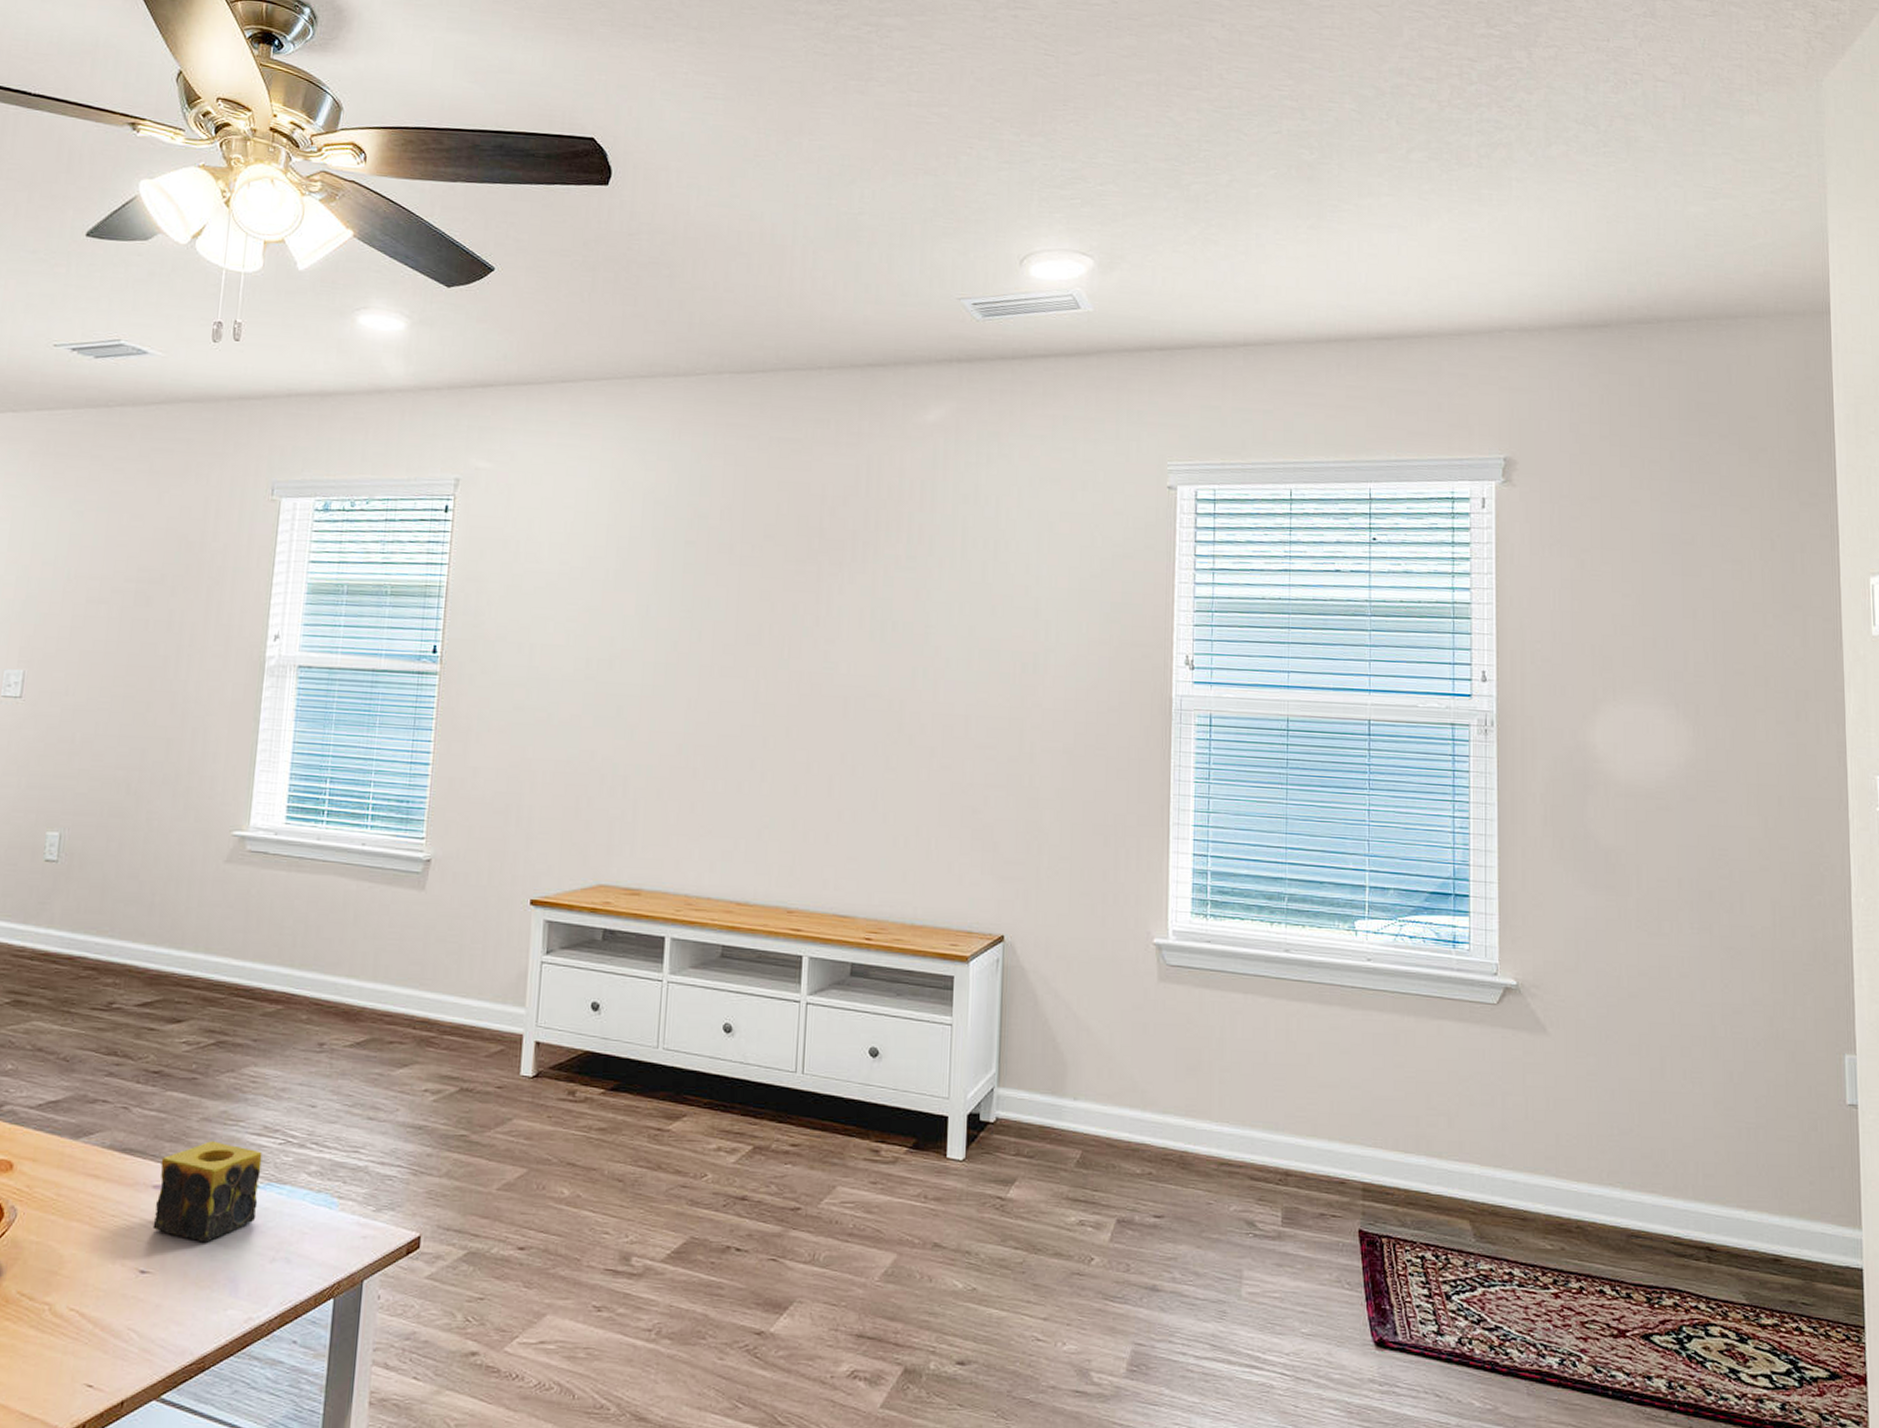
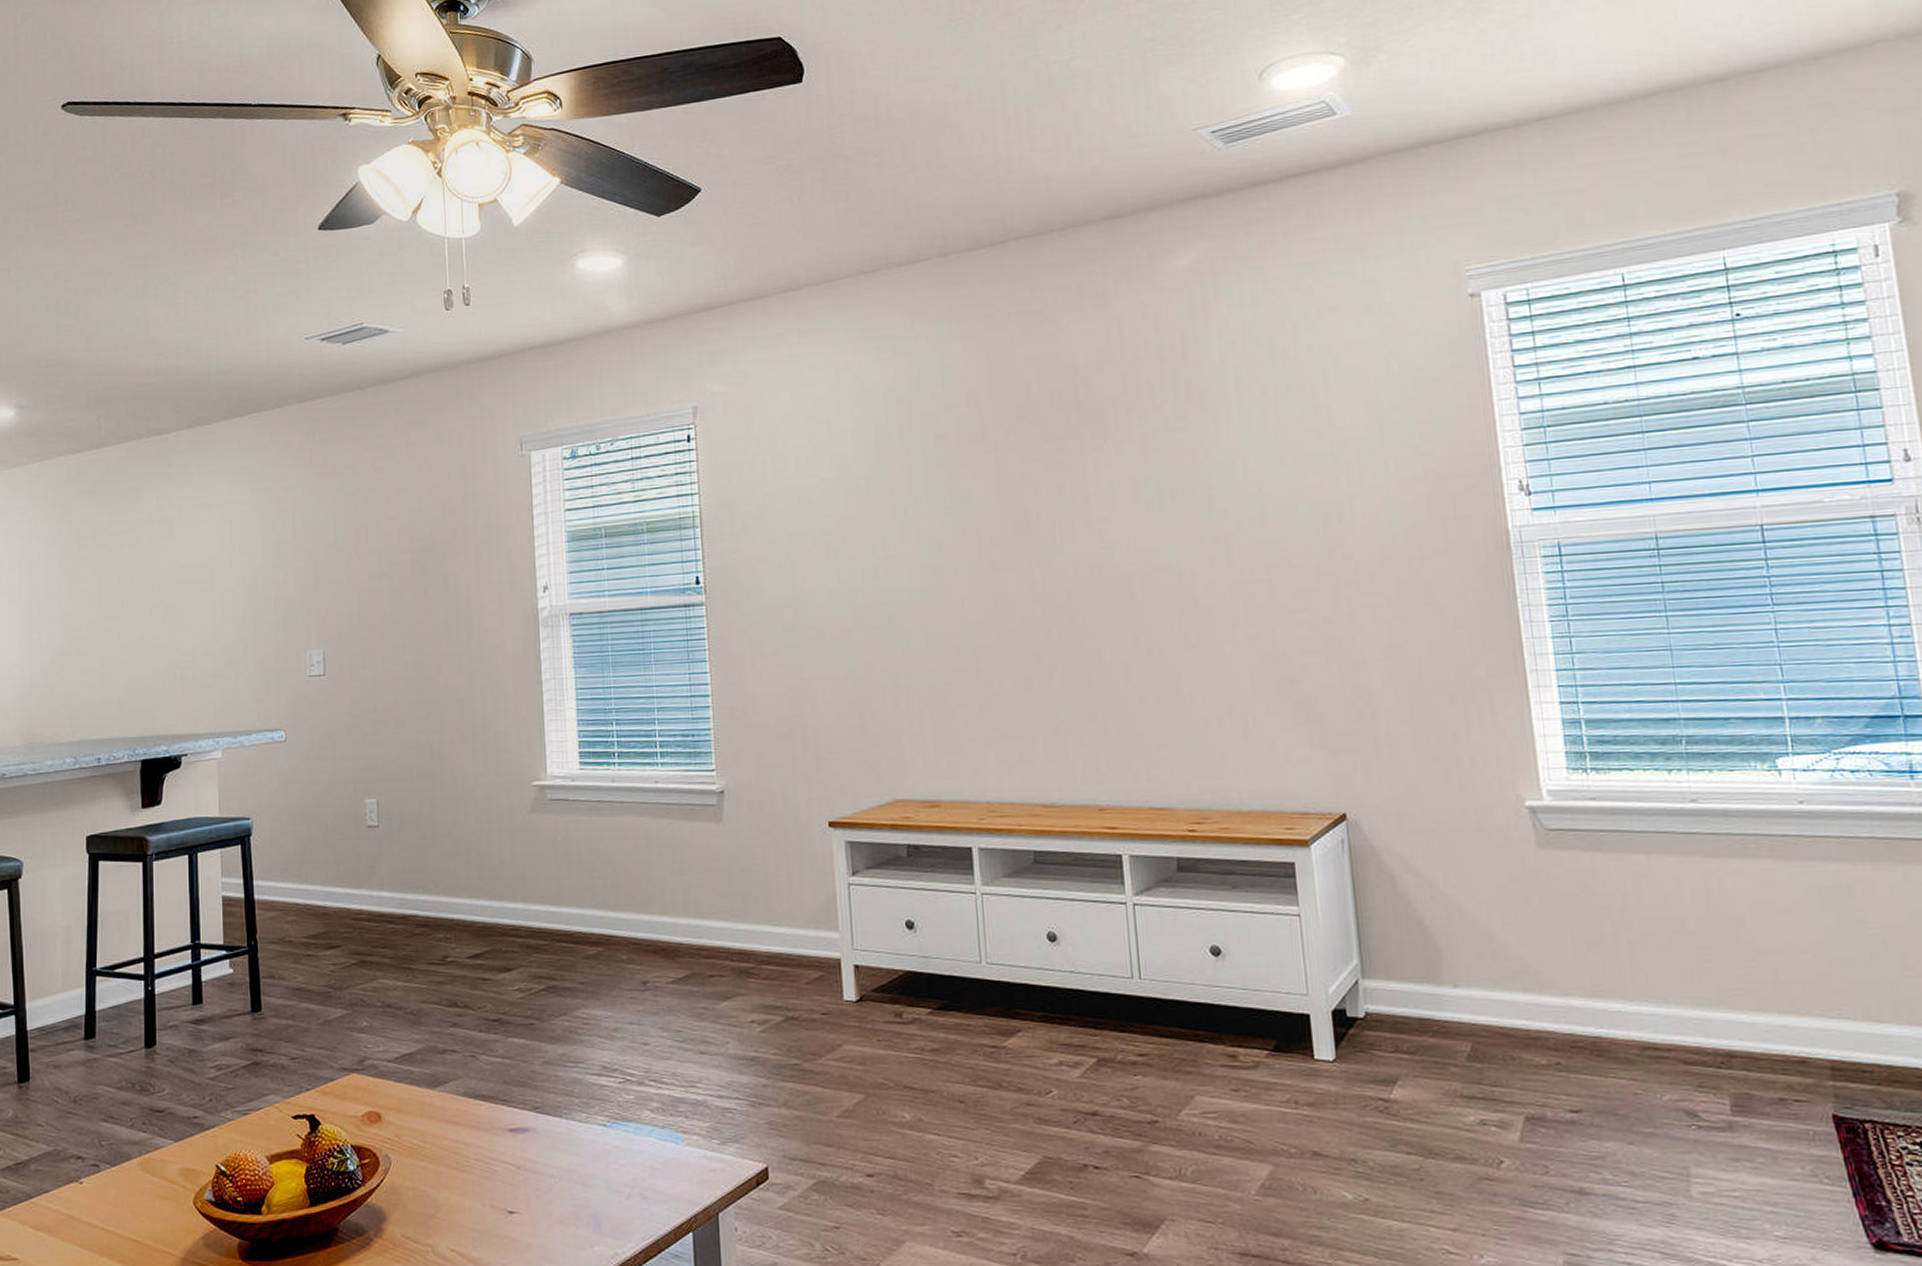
candle: present [152,1141,263,1243] -> none [512,1083,608,1182]

